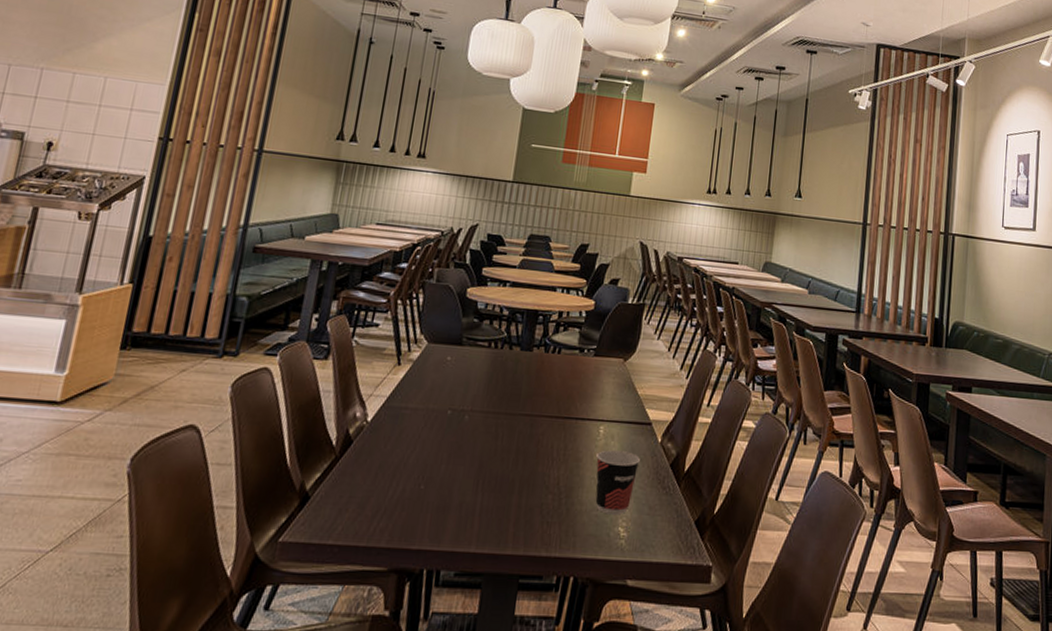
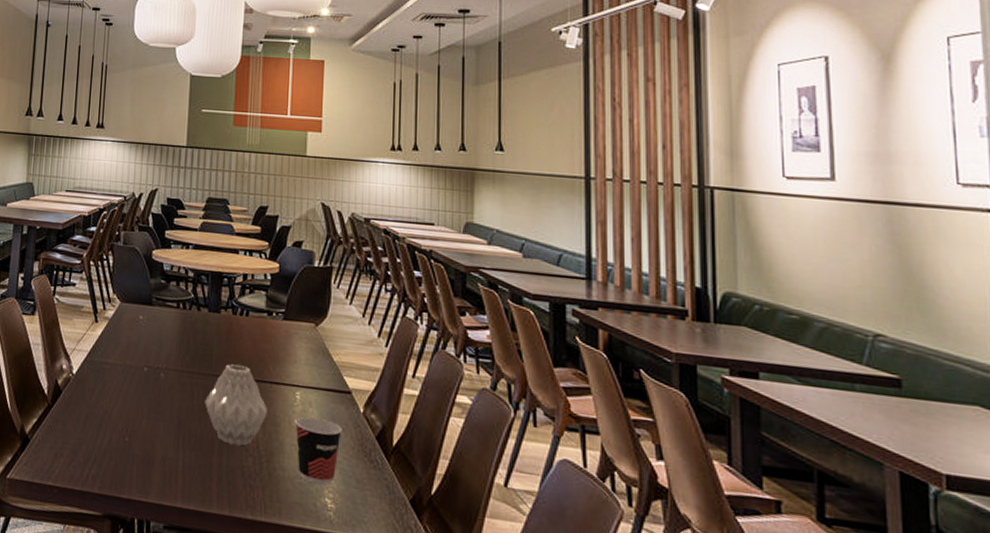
vase: none [508,402,571,484] -> present [205,364,267,446]

